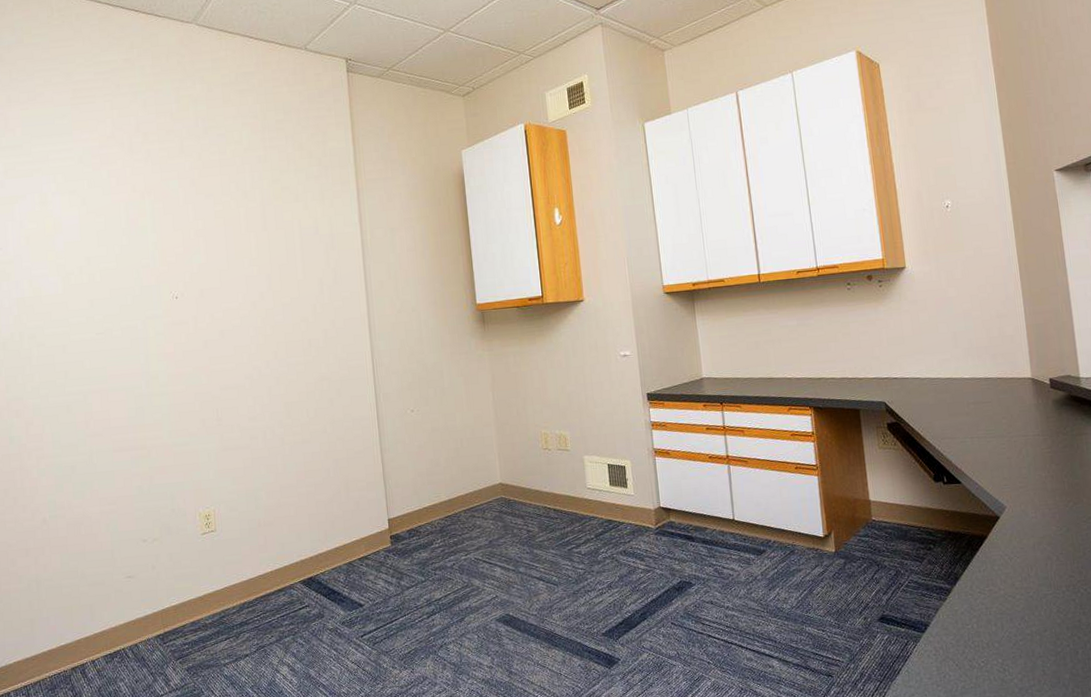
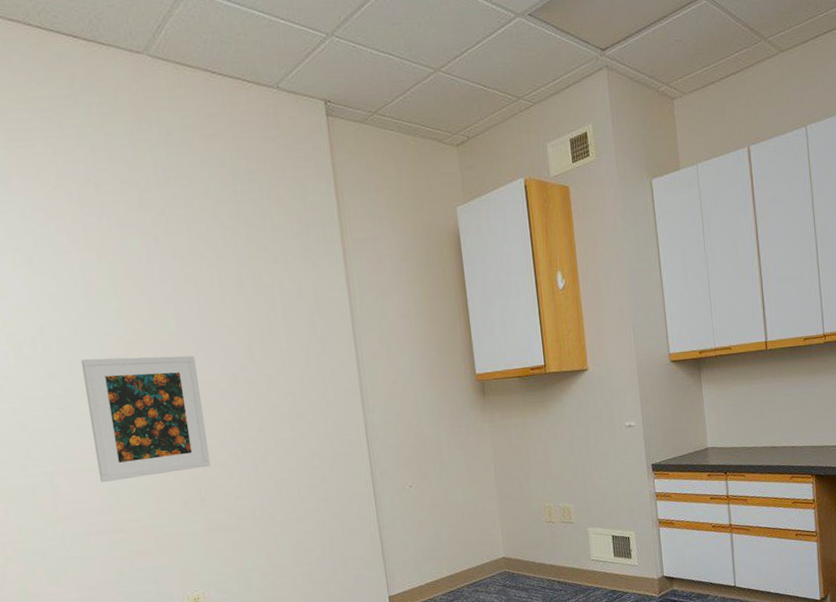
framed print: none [120,285,228,401] -> present [81,355,211,482]

